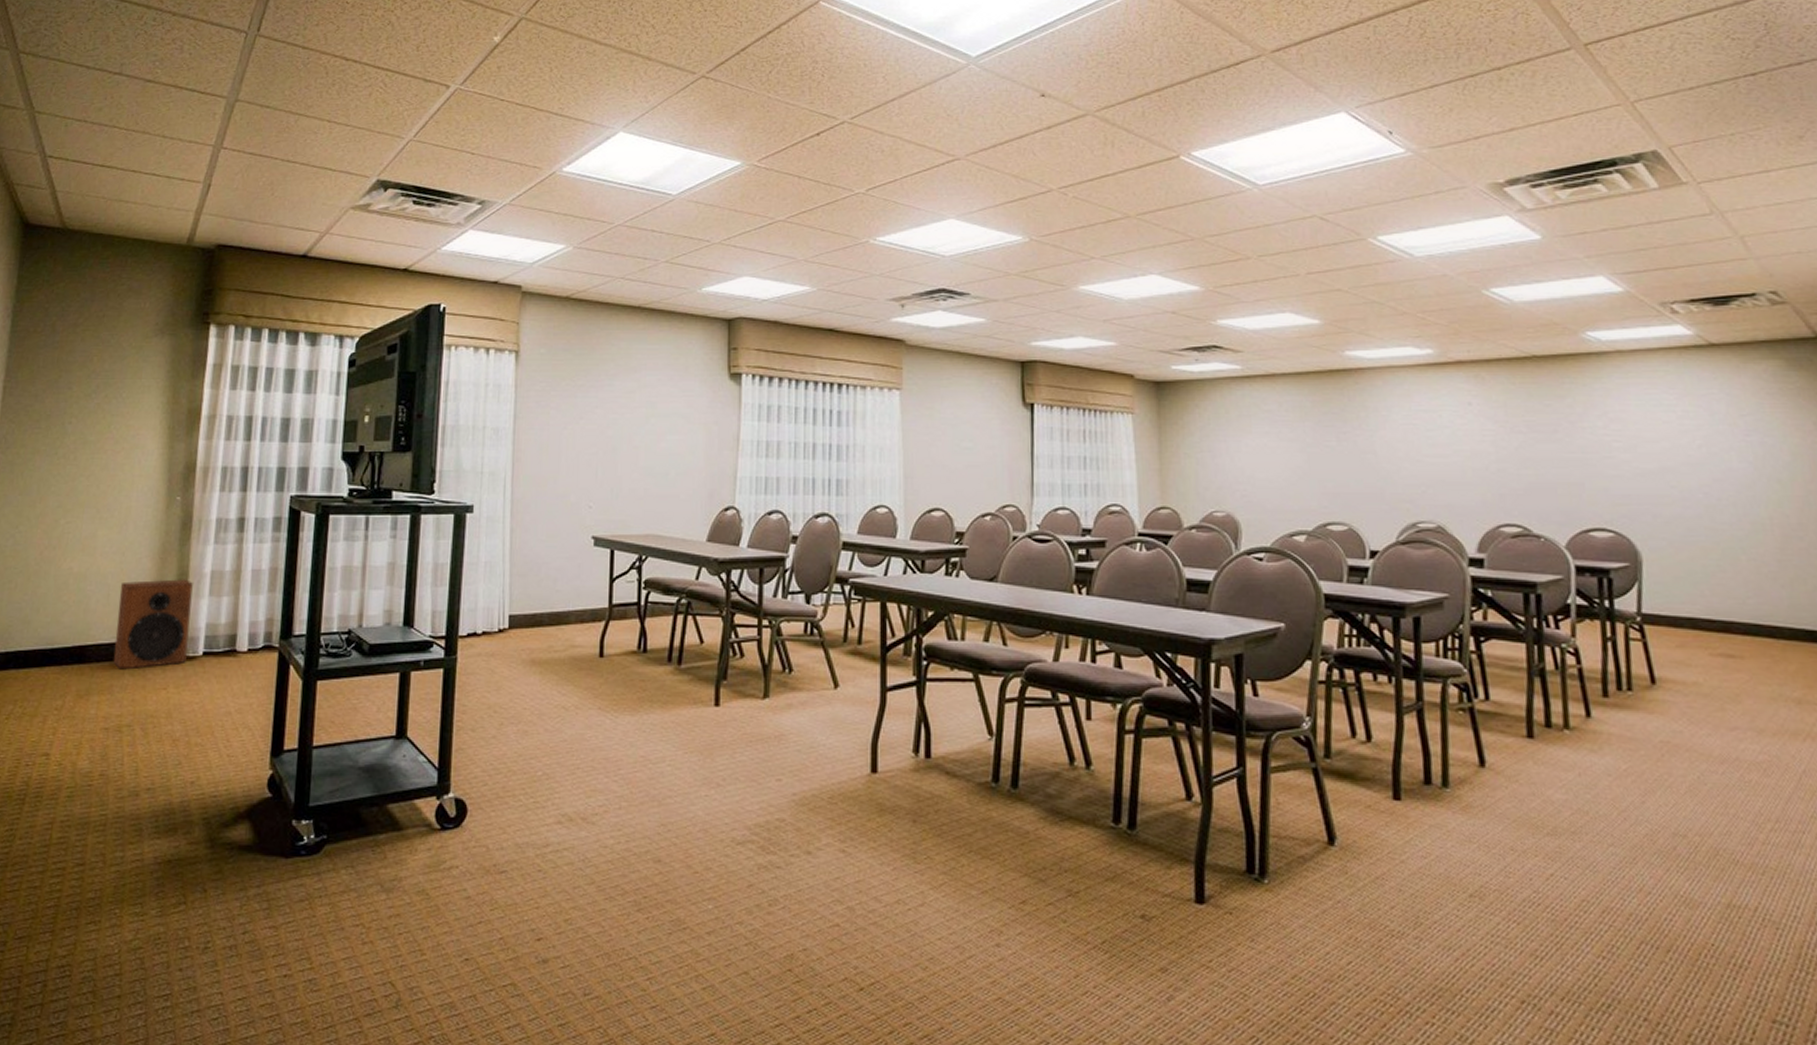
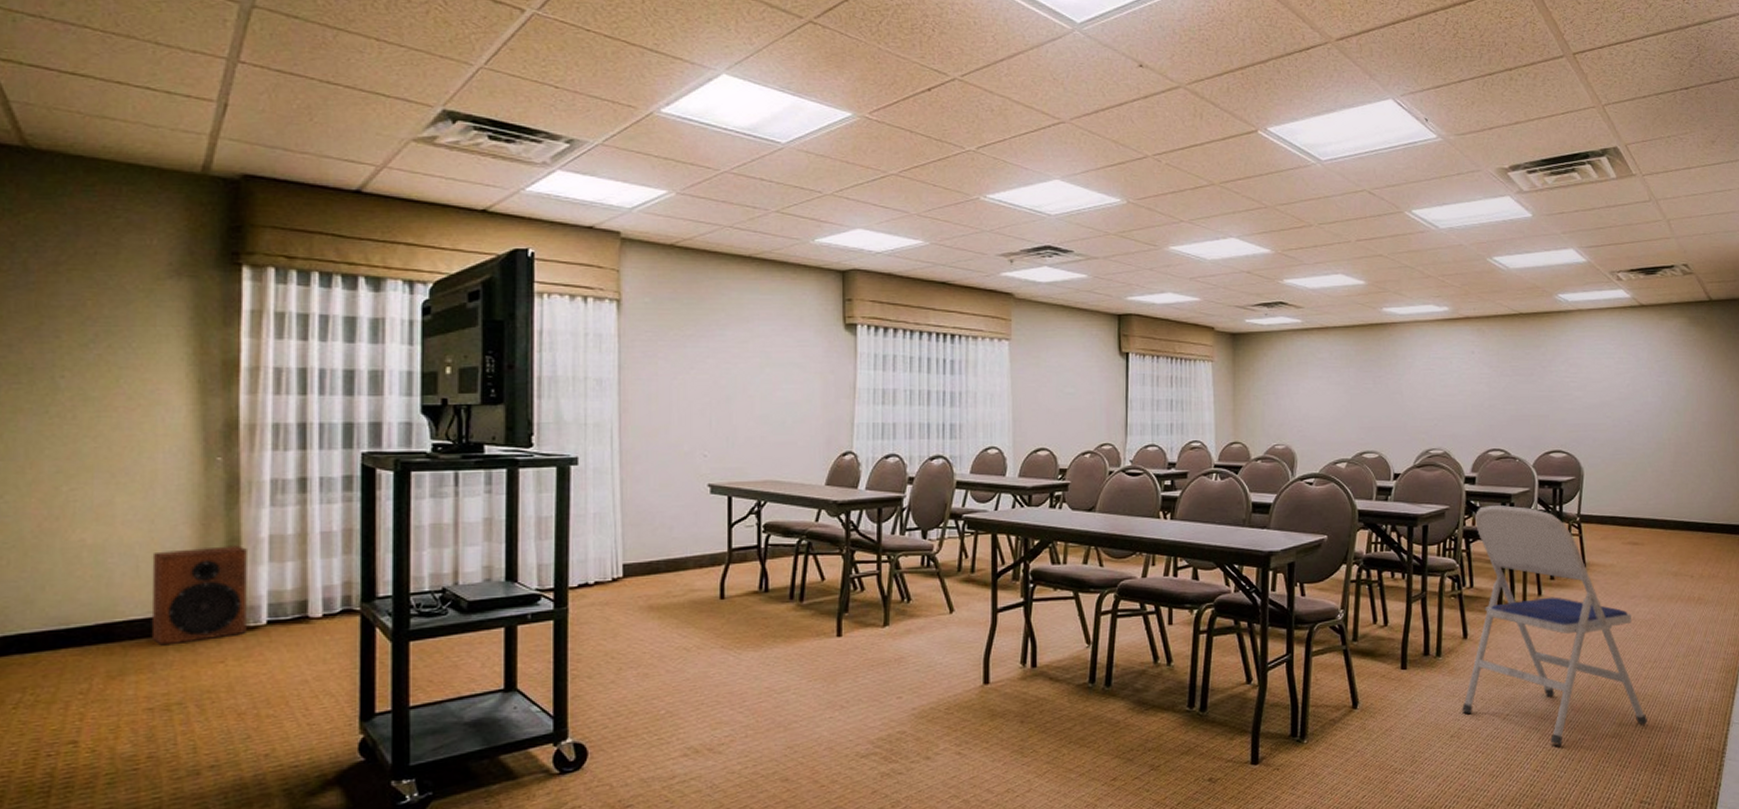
folding chair: none [1483,596,1774,926] -> present [1462,505,1648,746]

